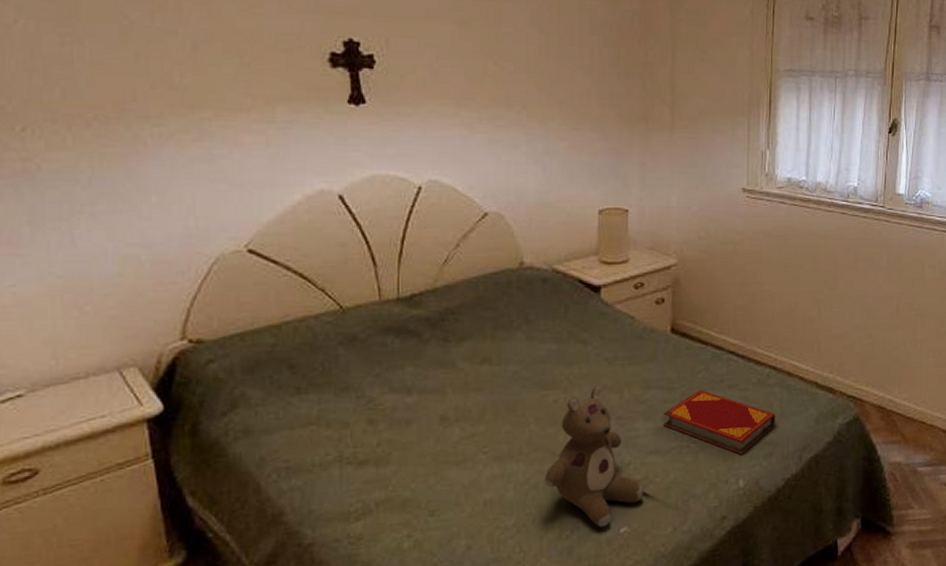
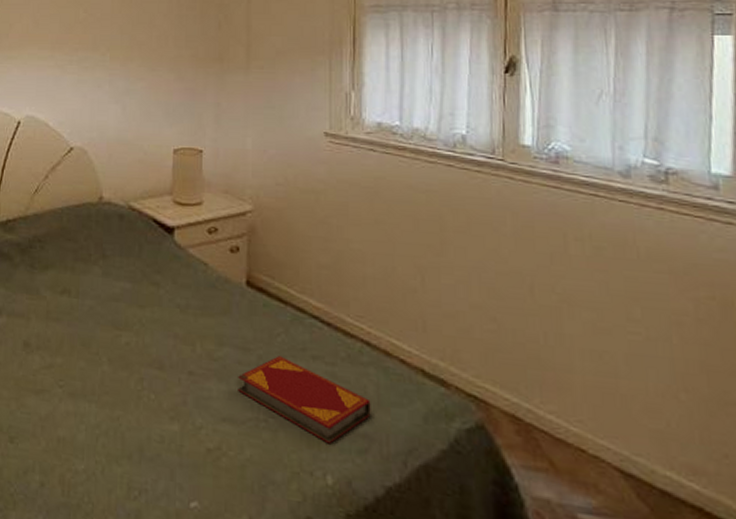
stuffed bear: present [545,384,644,528] -> none [115,332,216,496]

